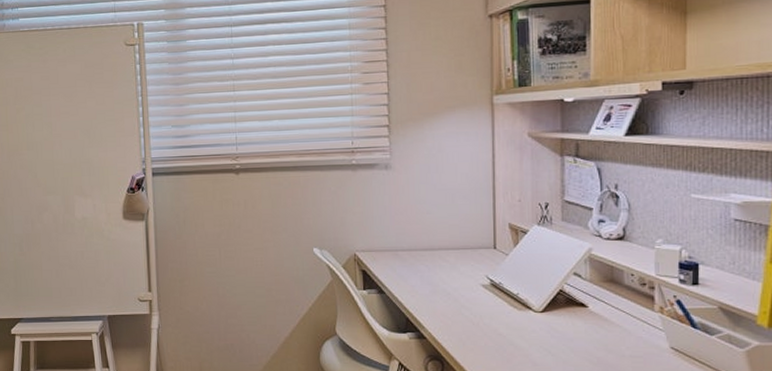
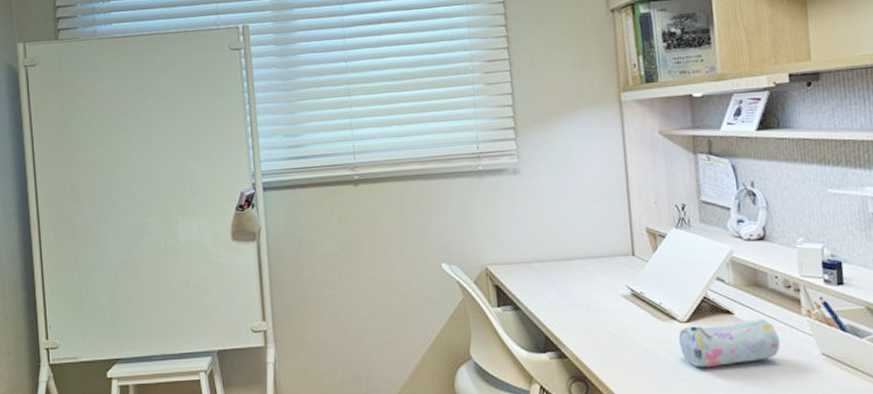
pencil case: none [533,311,631,354] -> present [679,317,781,367]

